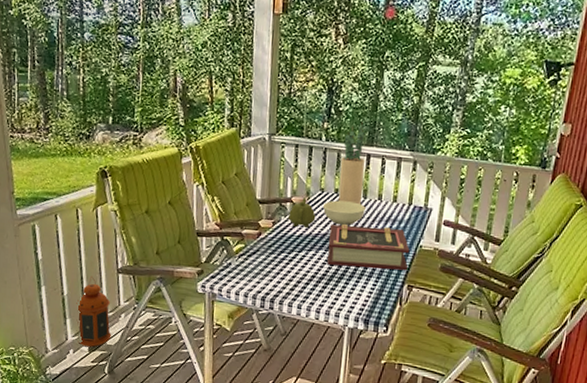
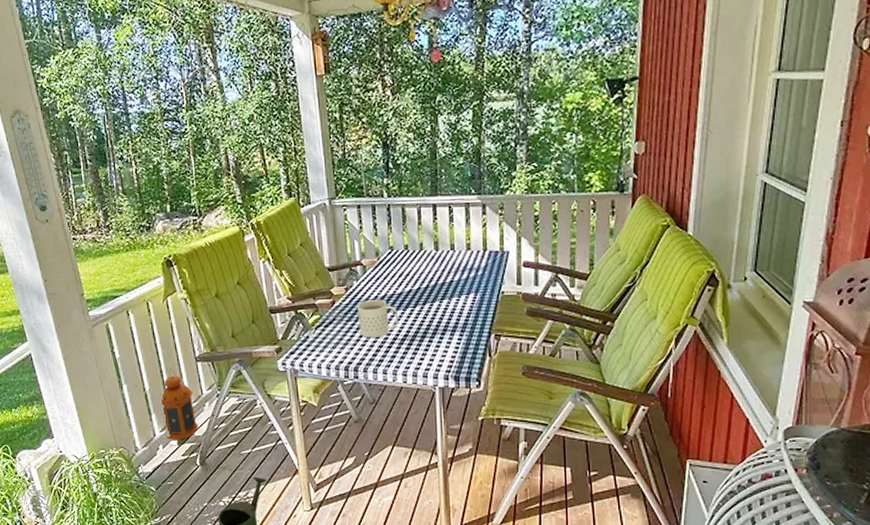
mug: none [280,236,320,273] -> present [357,300,399,338]
teapot: present [288,197,316,228] -> none [360,258,389,290]
bowl: present [323,200,366,226] -> none [395,256,439,282]
book: present [327,224,410,271] -> none [405,277,493,324]
vase: present [338,122,366,205] -> none [406,172,434,258]

